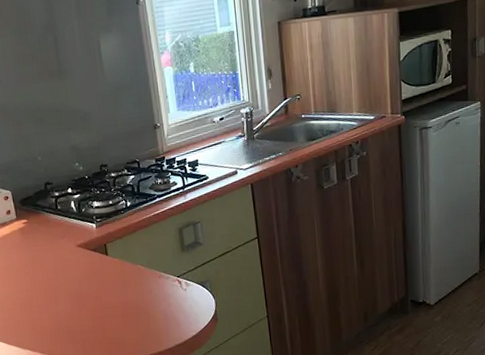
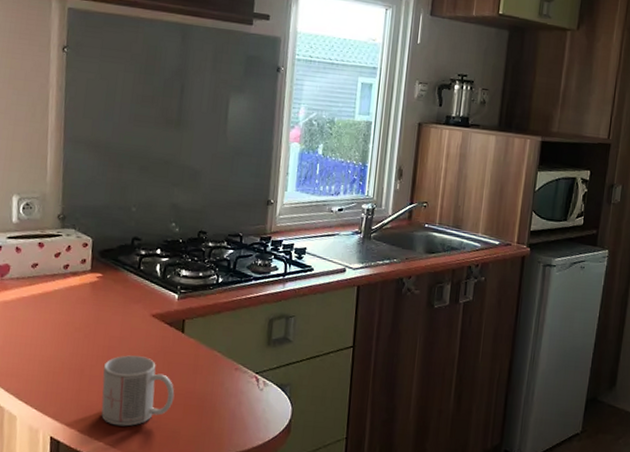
mug: none [47,282,113,343] -> present [101,355,175,427]

